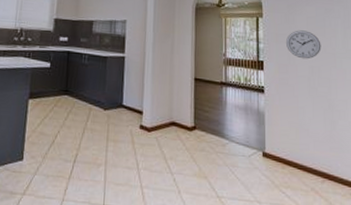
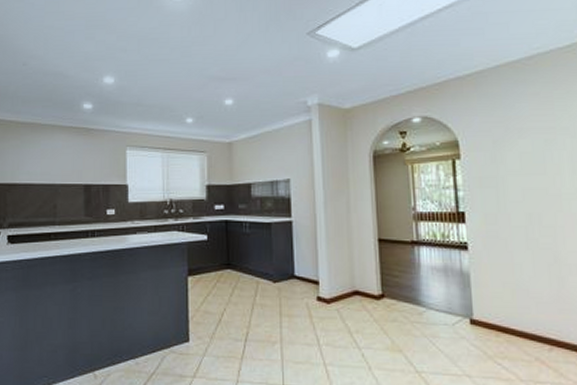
wall clock: present [285,30,321,59] -> none [492,170,542,205]

